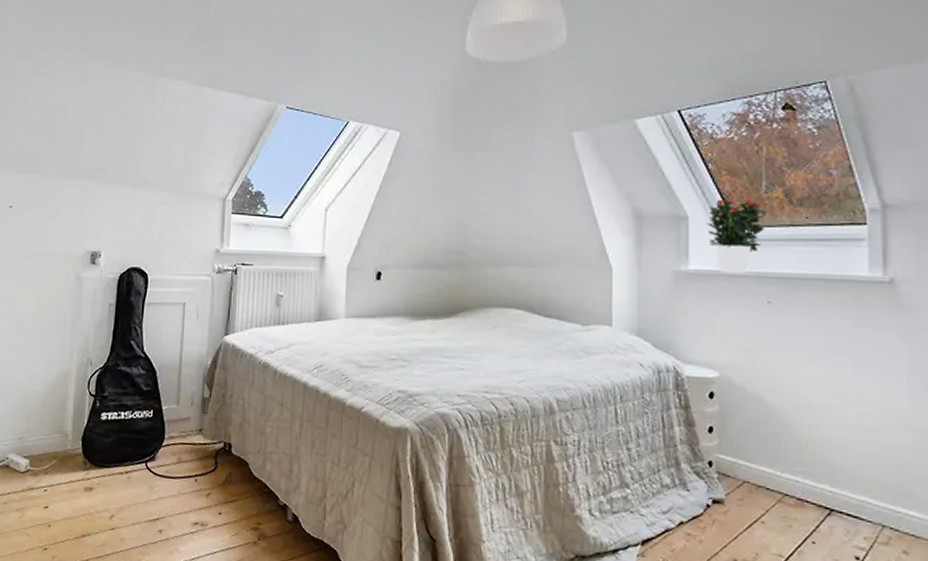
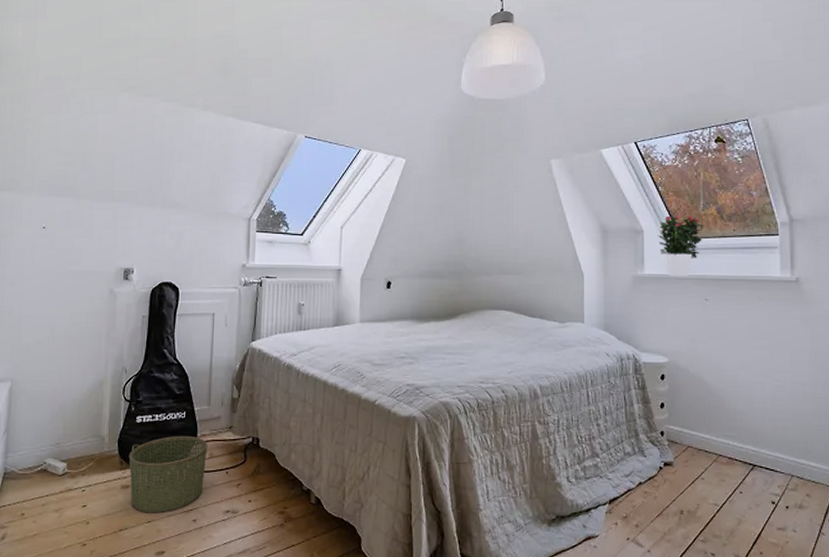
basket: none [92,436,176,521] -> present [128,435,208,514]

